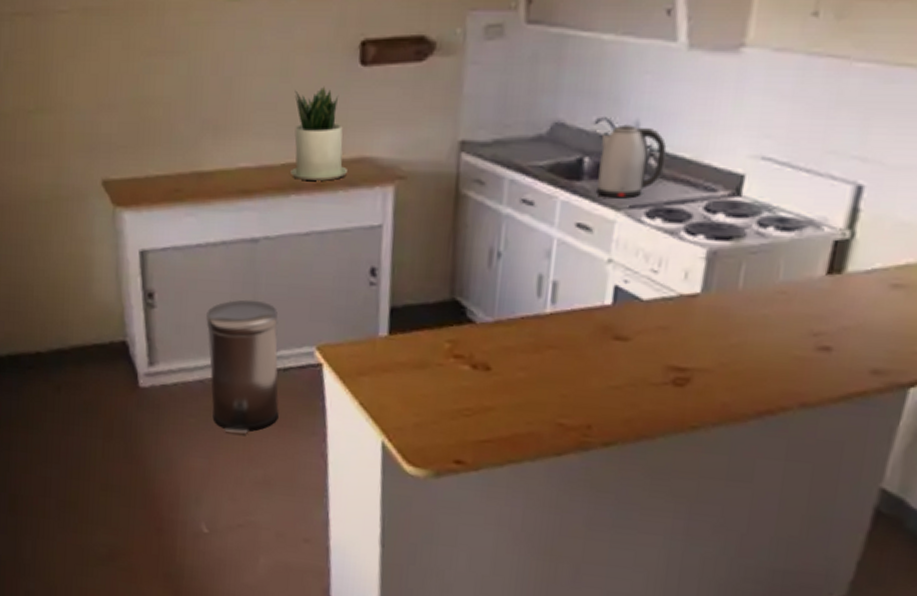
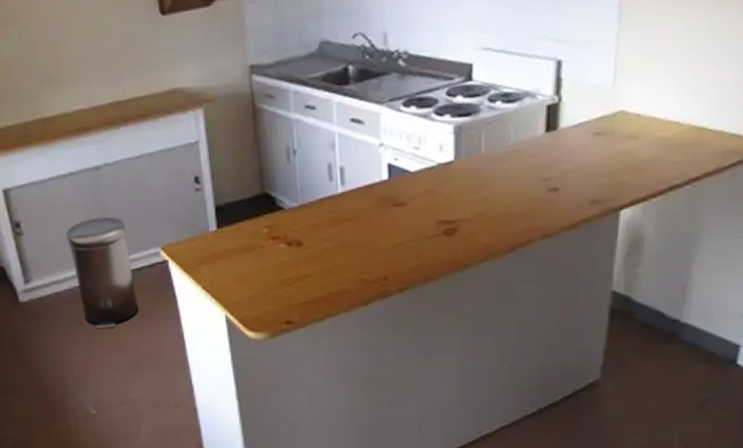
planter: present [290,86,347,182] -> none [111,35,163,114]
kettle: present [596,124,667,199] -> none [359,35,411,96]

